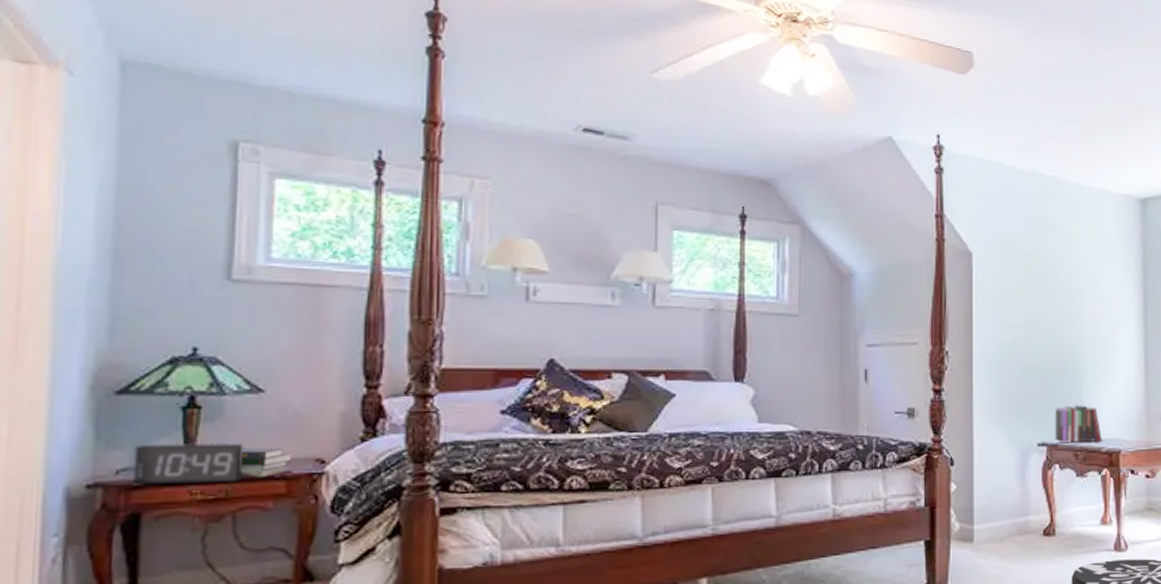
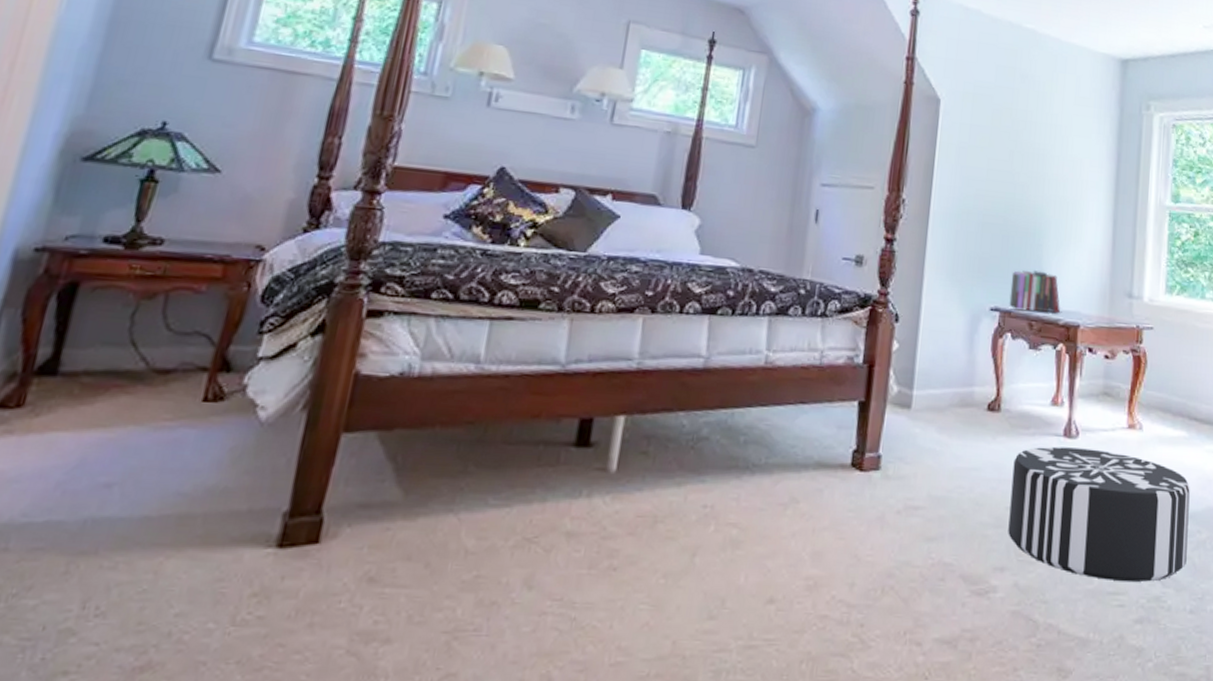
alarm clock: present [132,443,243,485] -> none [78,213,190,261]
books: present [240,447,291,478] -> none [181,226,234,259]

